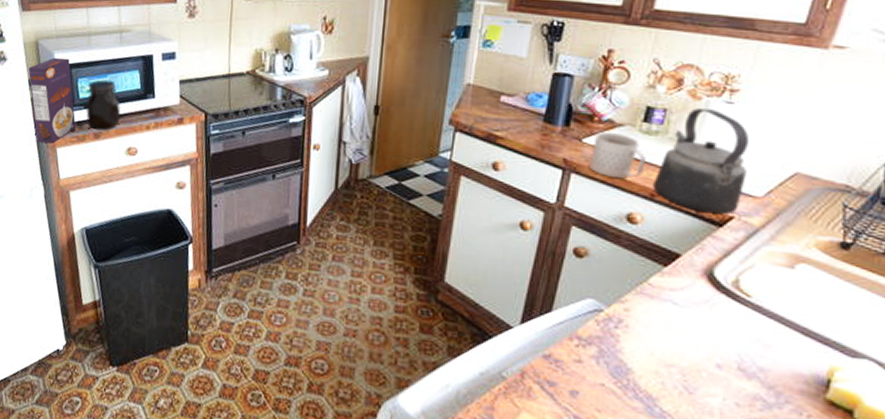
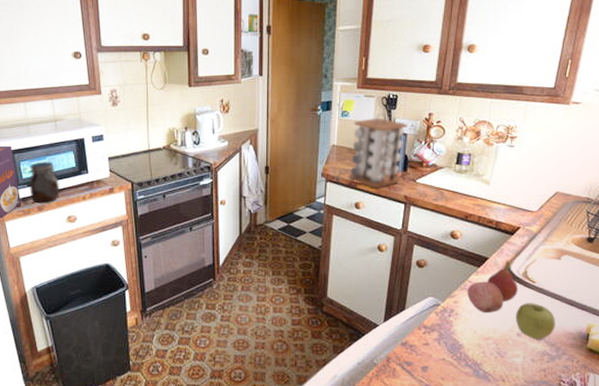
spice rack: none [487,43,576,146] -> present [349,111,407,188]
mug: present [588,131,646,179] -> none [422,173,460,207]
fruit: none [644,286,699,331] -> present [467,281,504,312]
kettle: present [653,108,749,215] -> none [466,152,526,226]
fruit: none [676,262,723,319] -> present [487,261,518,302]
fruit: none [716,323,778,378] -> present [516,303,555,339]

